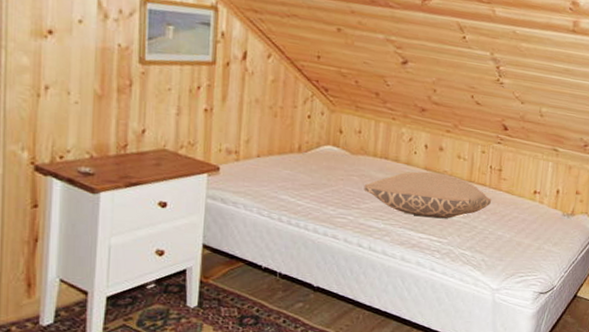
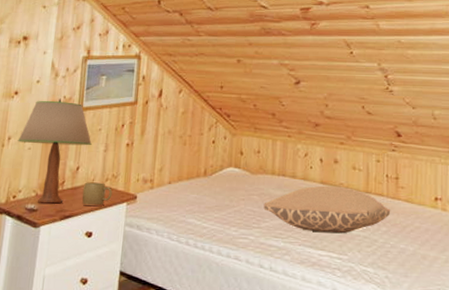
table lamp: none [58,46,160,169] -> present [17,98,92,204]
mug: none [151,147,190,176] -> present [82,182,113,207]

